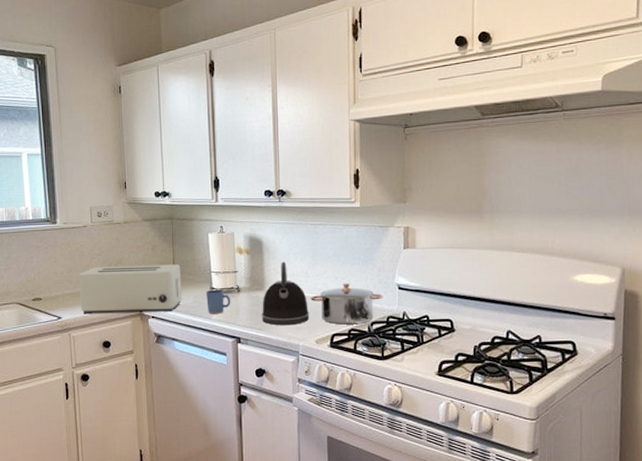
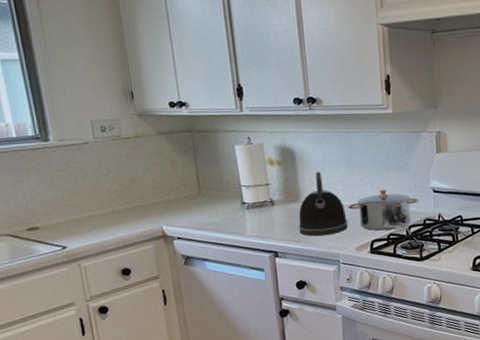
toaster: present [78,264,182,314] -> none [83,180,210,241]
mug: present [206,289,231,314] -> none [237,203,265,230]

